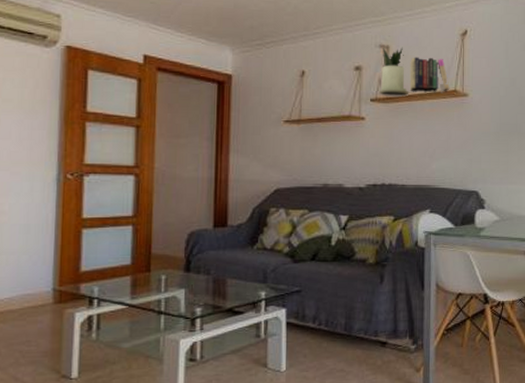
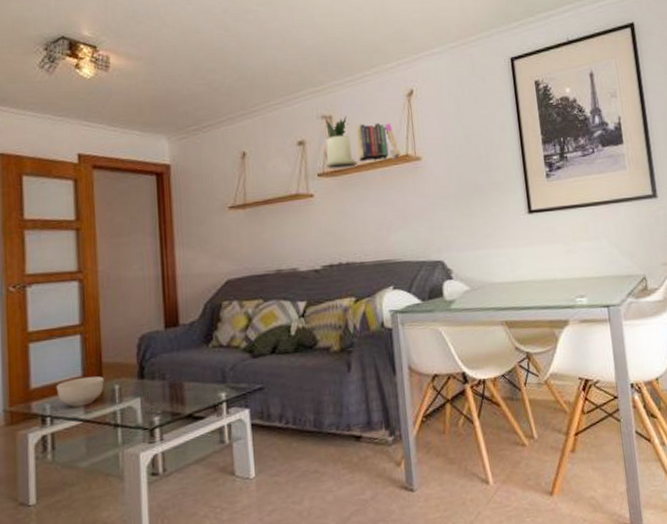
bowl: none [105,265,153,292] -> present [56,375,105,407]

